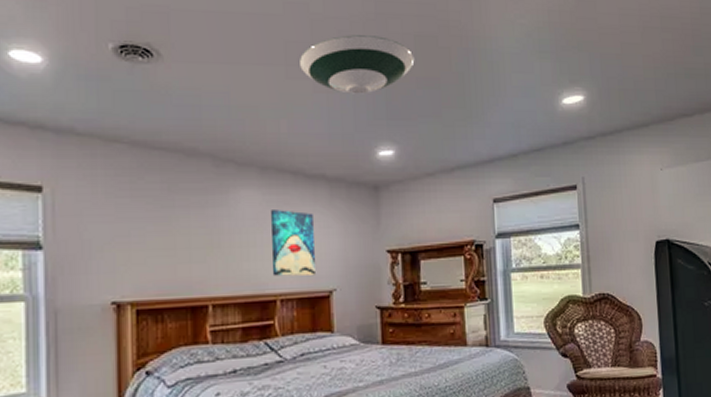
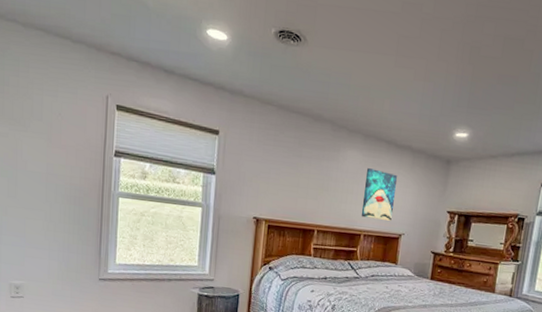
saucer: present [300,35,415,96] -> none [407,33,501,86]

